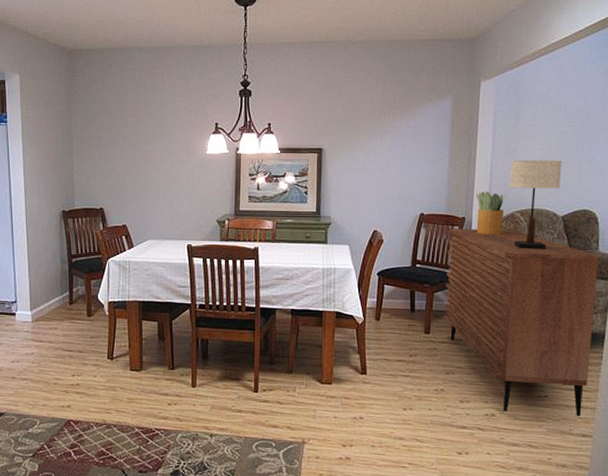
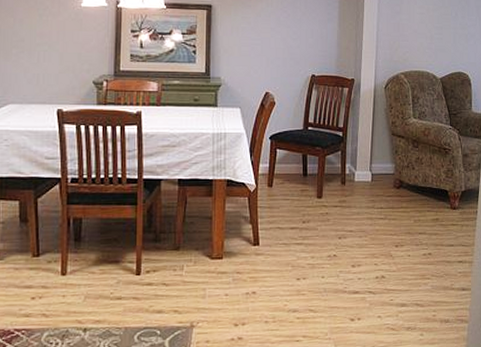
sideboard: present [444,229,600,417] -> none [336,90,473,272]
potted plant: present [475,191,506,235] -> none [363,53,391,97]
table lamp: present [510,160,562,249] -> none [394,23,439,110]

